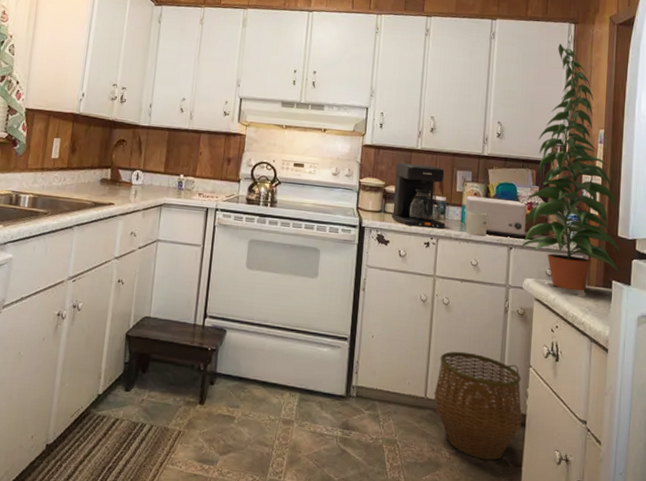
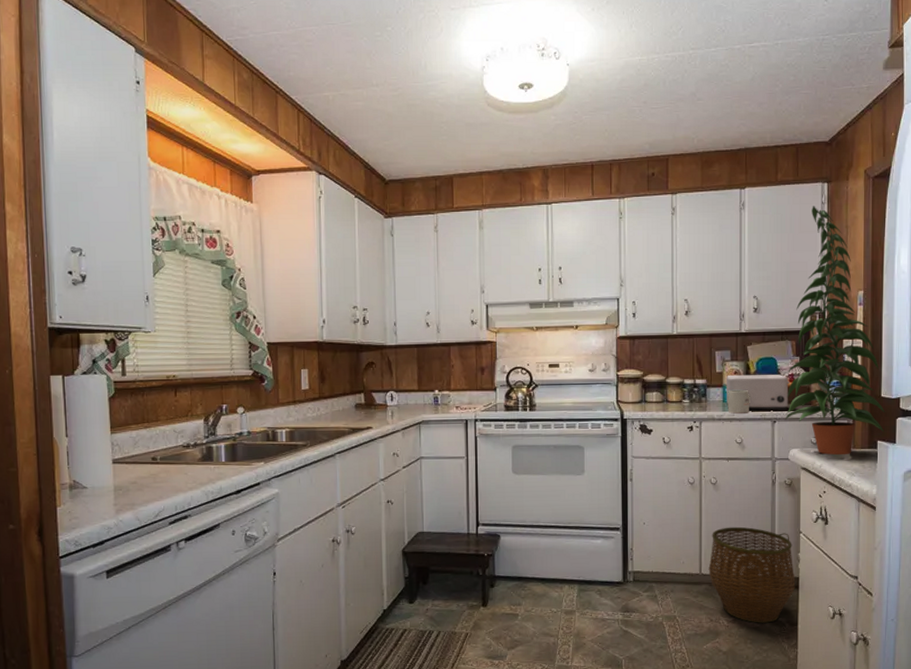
coffee maker: present [391,162,445,230] -> none [652,350,707,413]

